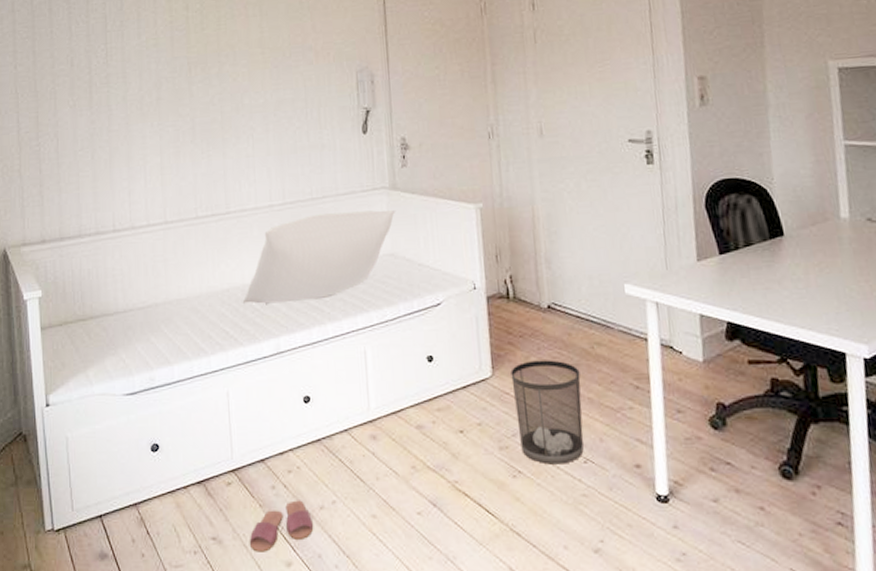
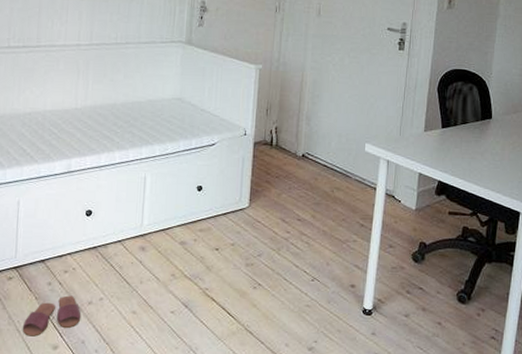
cushion: present [243,210,396,304] -> none [43,57,189,130]
waste bin: present [510,360,584,465] -> none [263,197,320,281]

